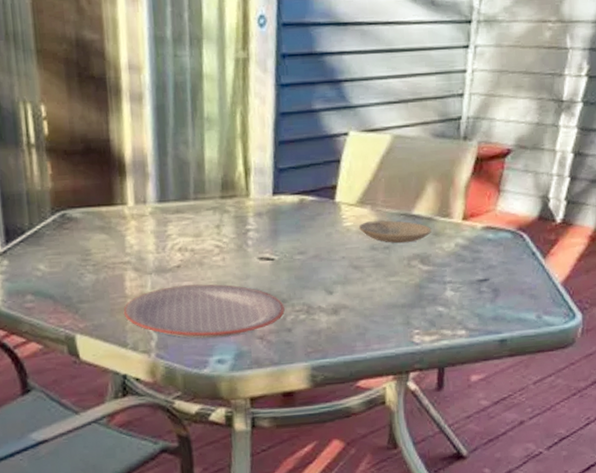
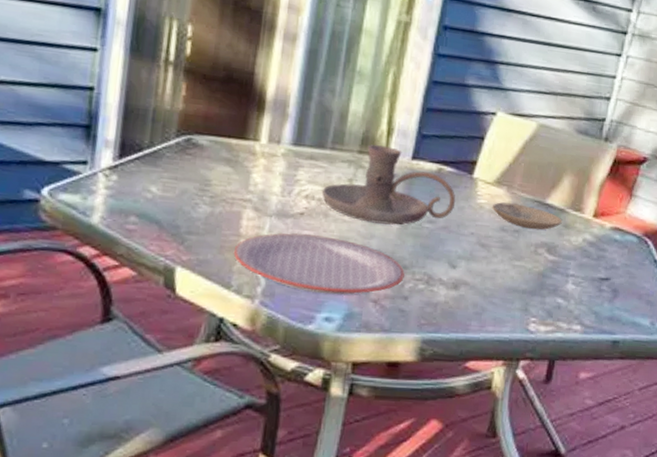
candle holder: none [193,187,323,264] -> present [321,144,456,225]

